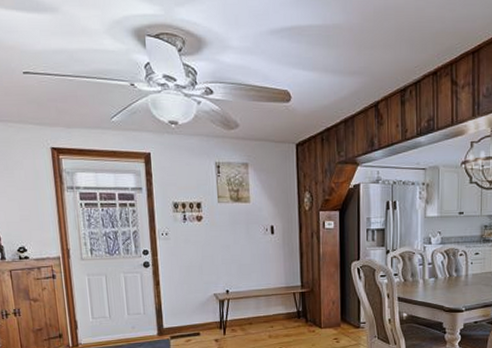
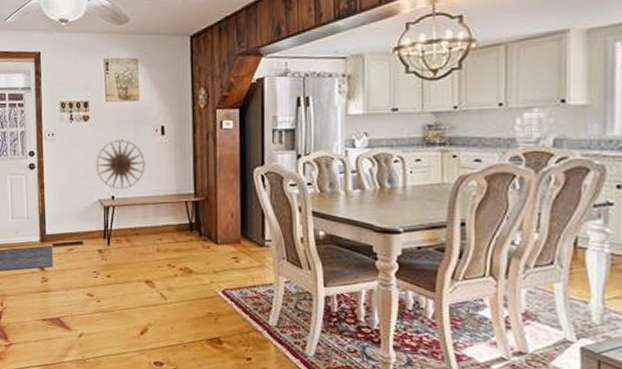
wall art: none [210,238,257,285] -> present [96,140,145,190]

